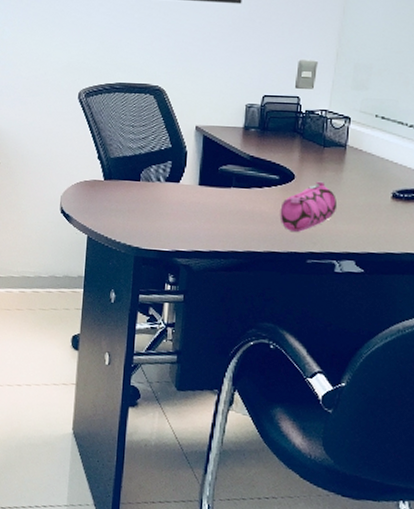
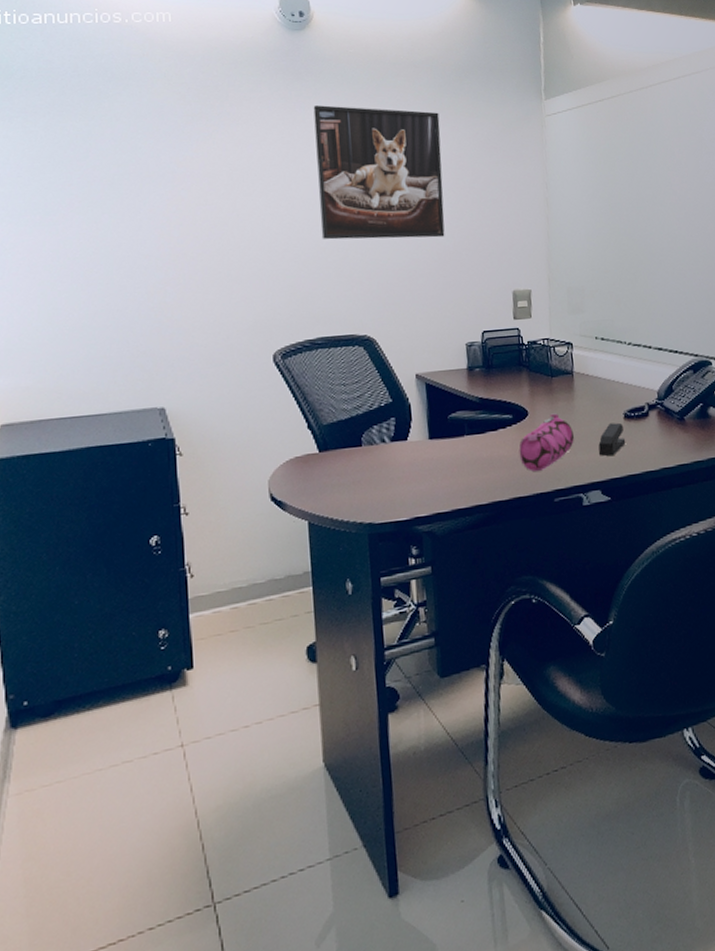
stapler: none [358,200,390,232] -> present [598,422,626,457]

